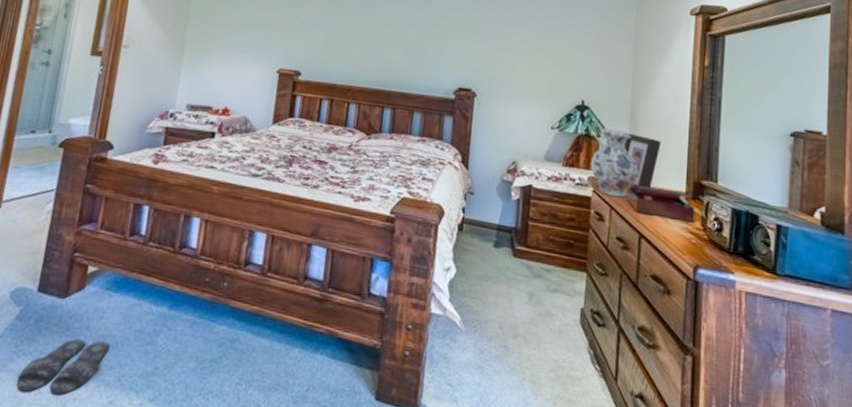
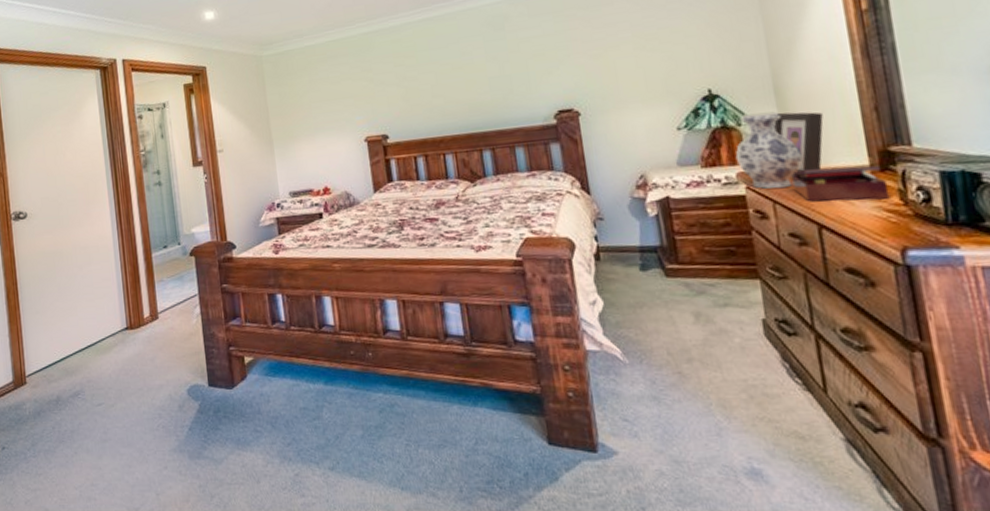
slippers: present [16,339,109,395] -> none [213,422,282,475]

